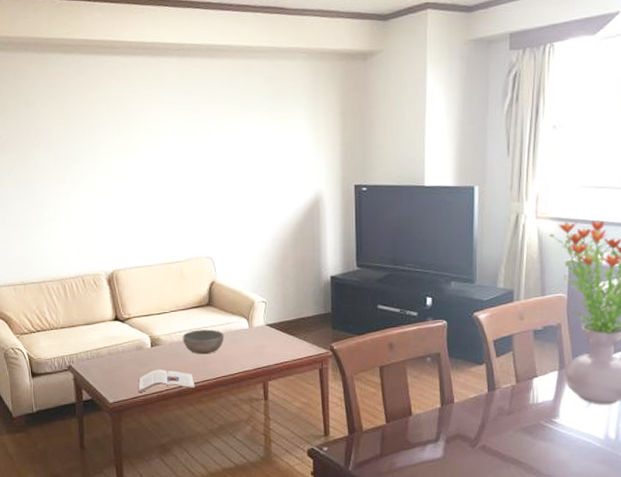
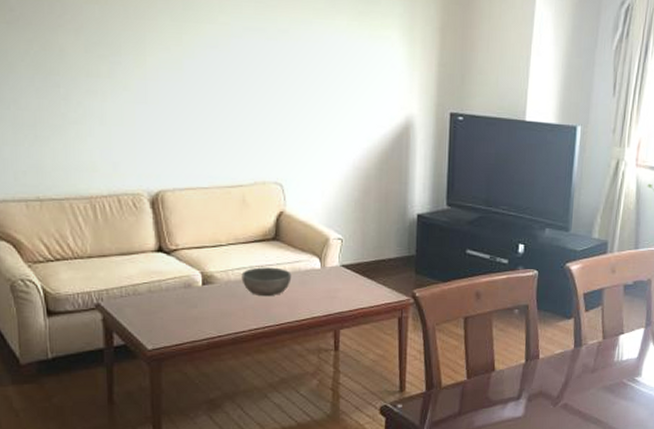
magazine: present [138,369,195,392] -> none [185,311,254,338]

